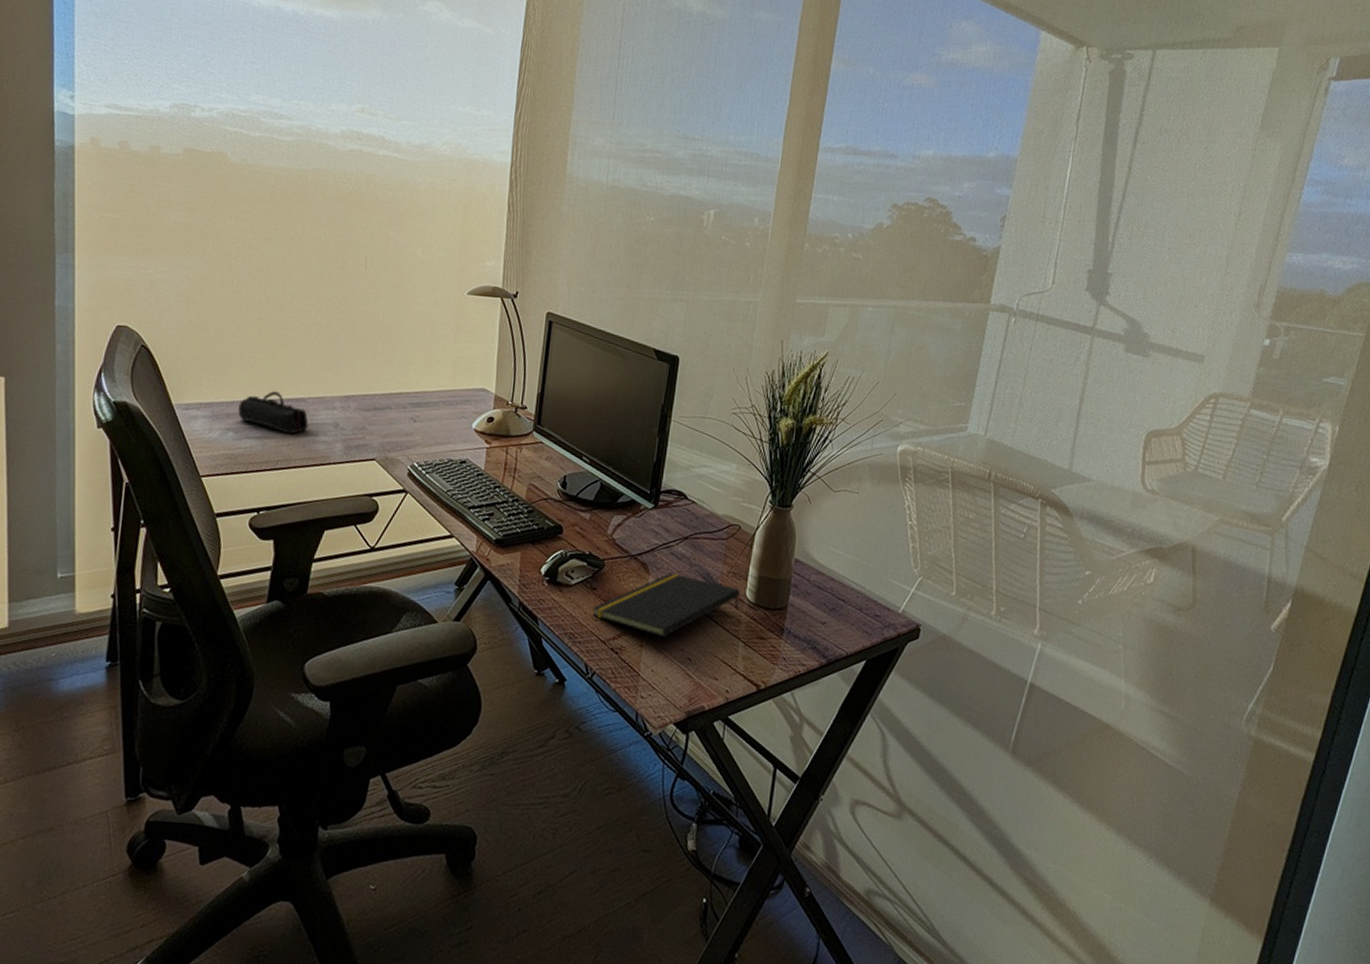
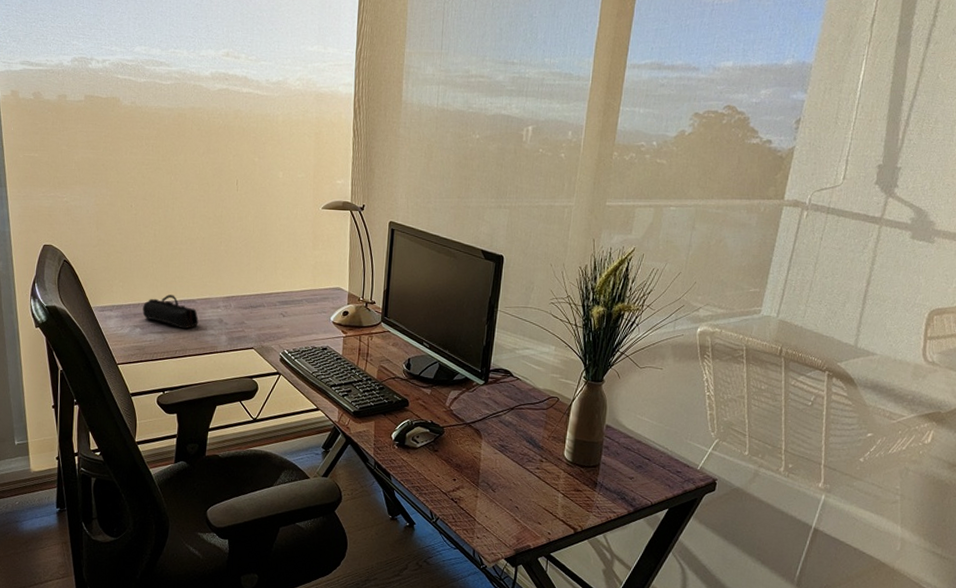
notepad: present [592,572,740,638] -> none [435,437,559,490]

